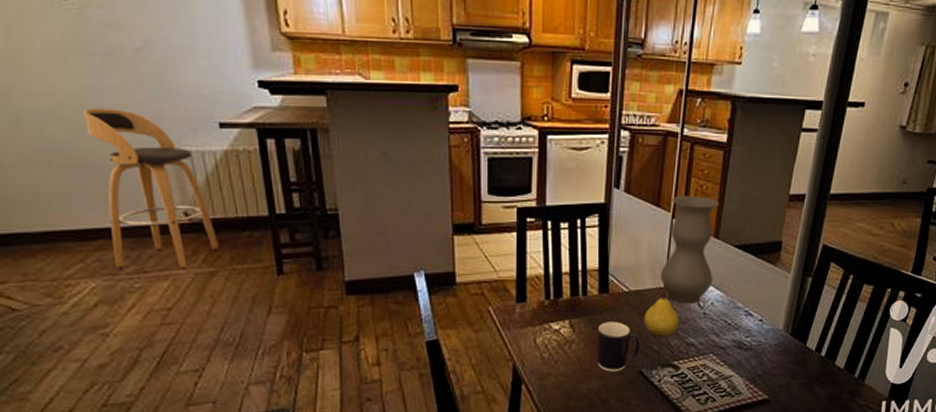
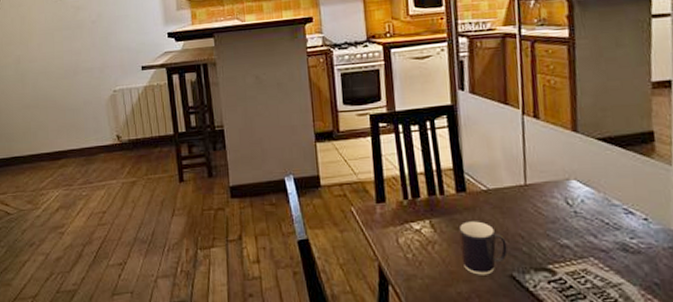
bar stool: present [83,108,220,270] -> none [60,64,139,181]
fruit: present [643,292,679,337] -> none [507,190,548,238]
vase: present [661,195,719,303] -> none [518,91,579,201]

